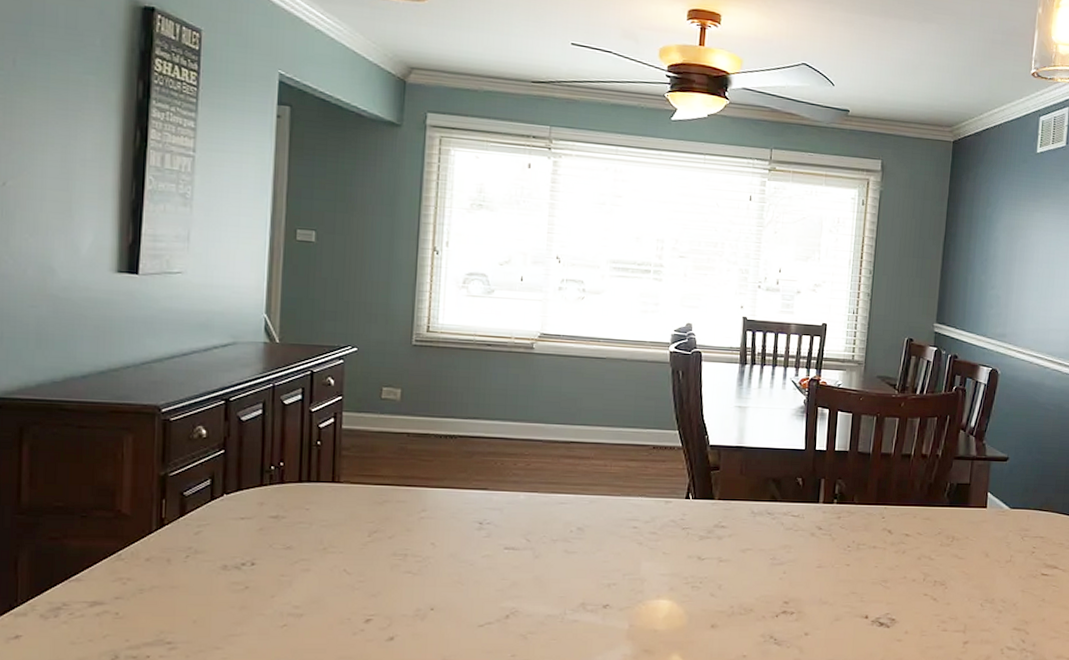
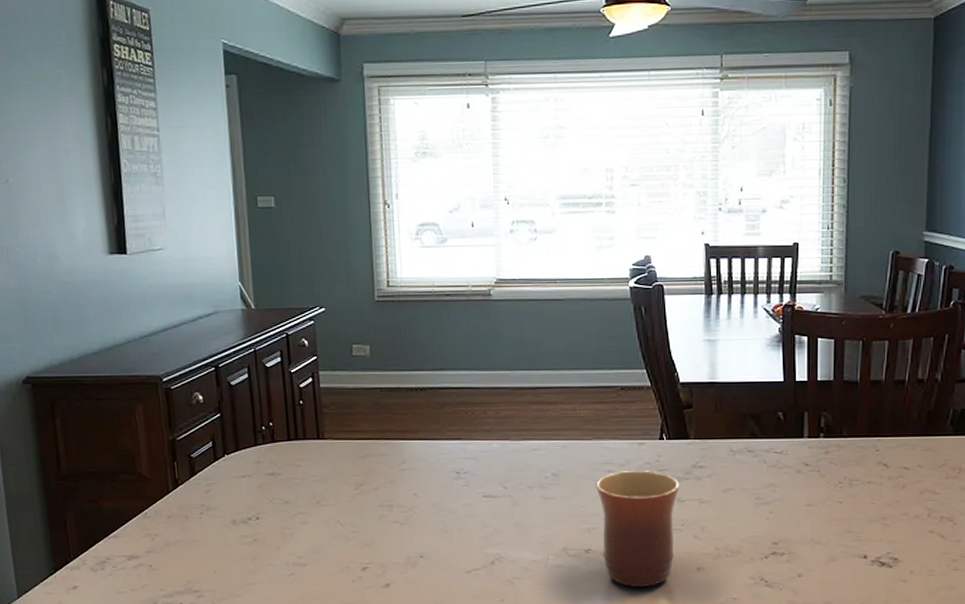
mug: none [620,528,701,644] -> present [596,471,679,588]

